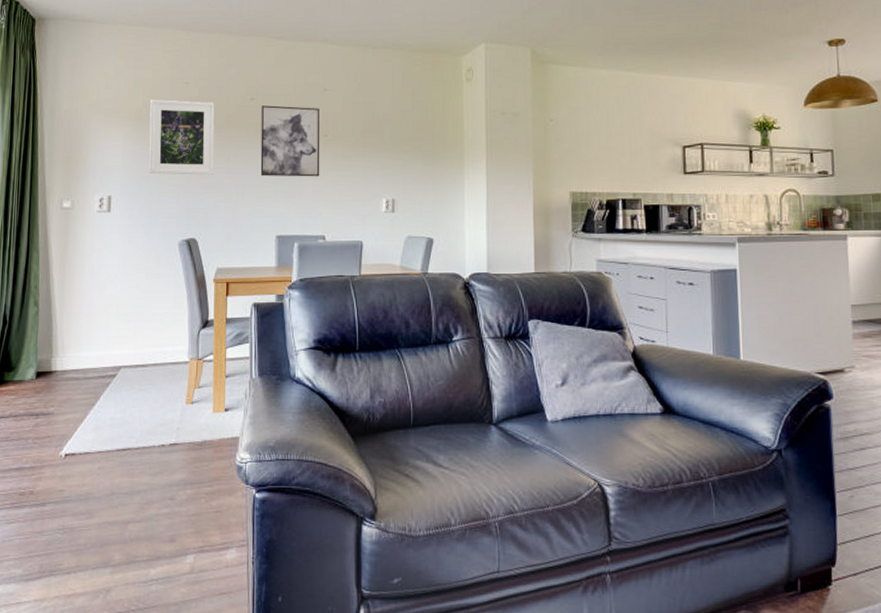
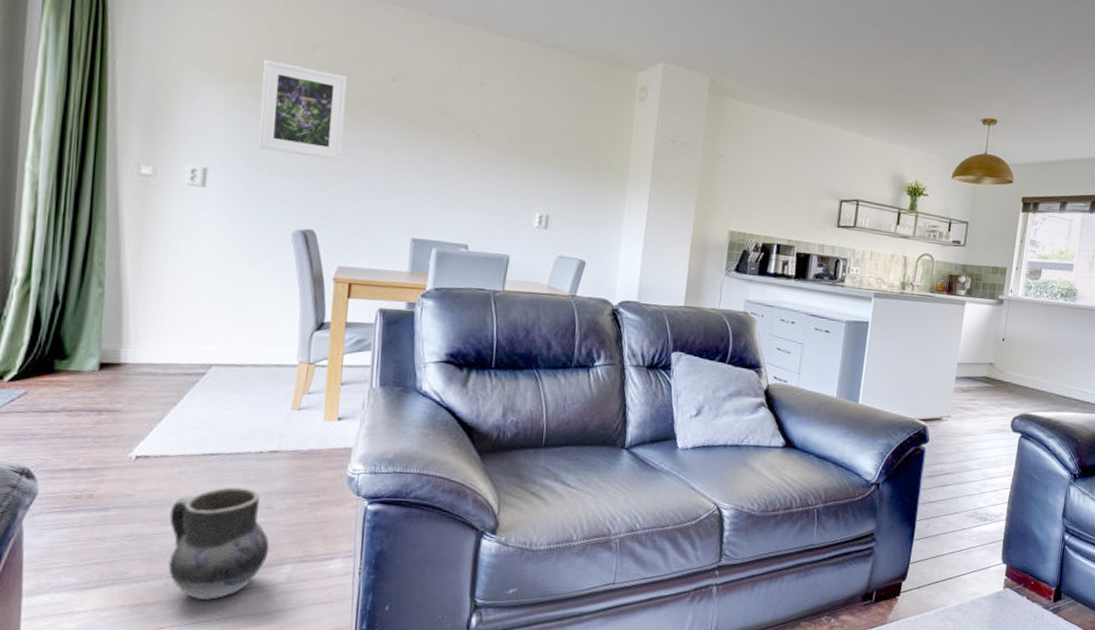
ceramic jug: none [92,480,174,590] -> present [168,487,270,600]
wall art: present [260,105,320,177] -> none [398,90,474,180]

